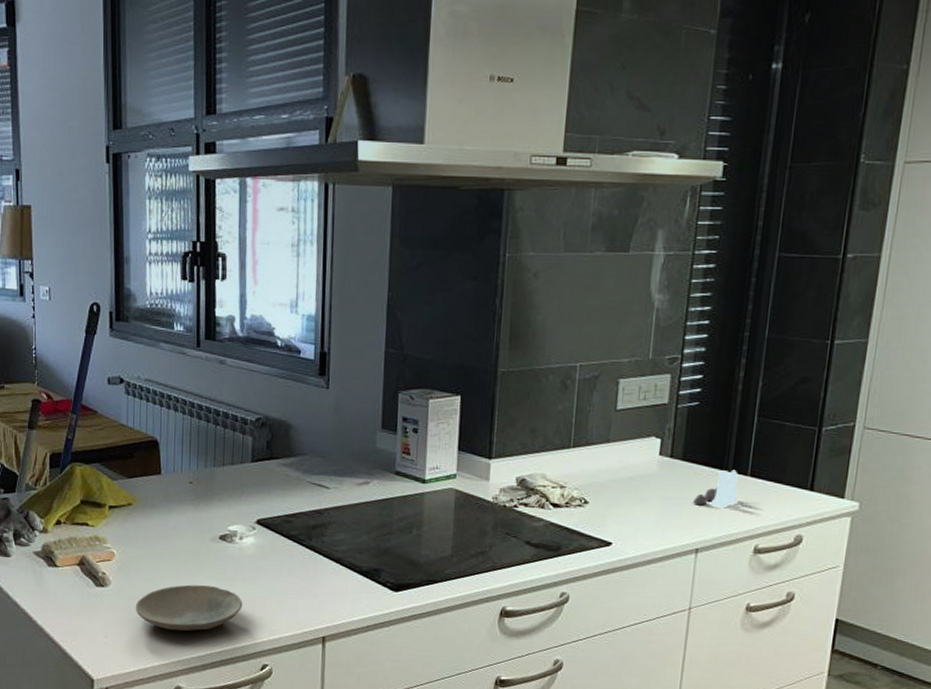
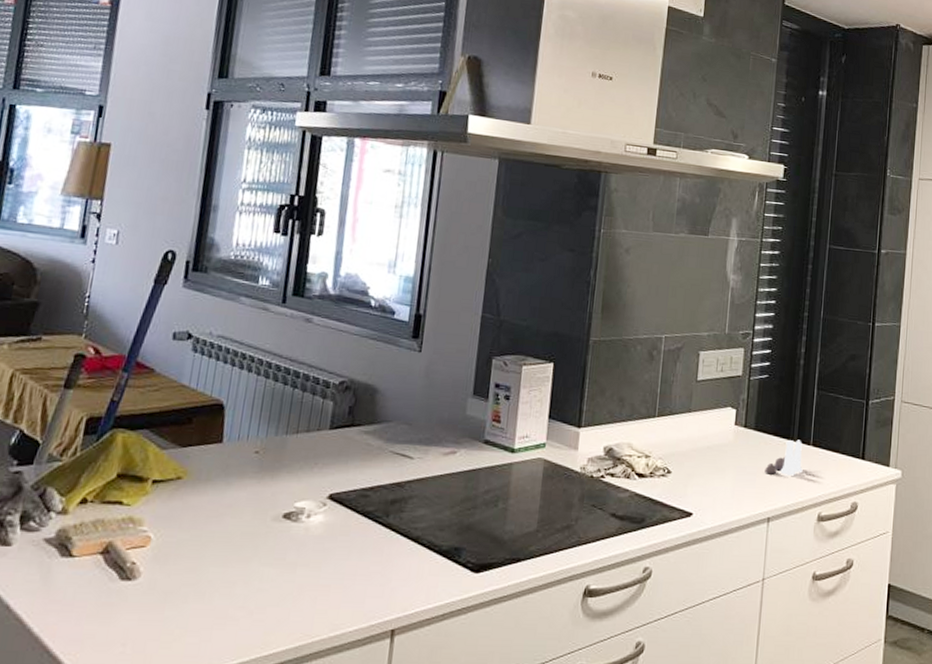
plate: present [135,584,243,632] -> none [167,573,303,632]

